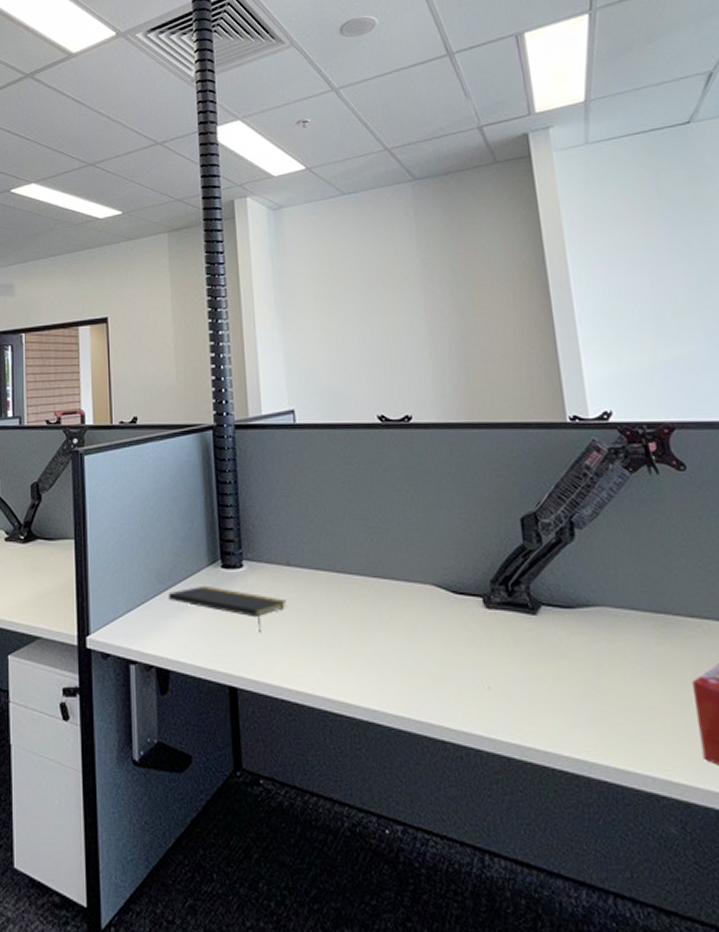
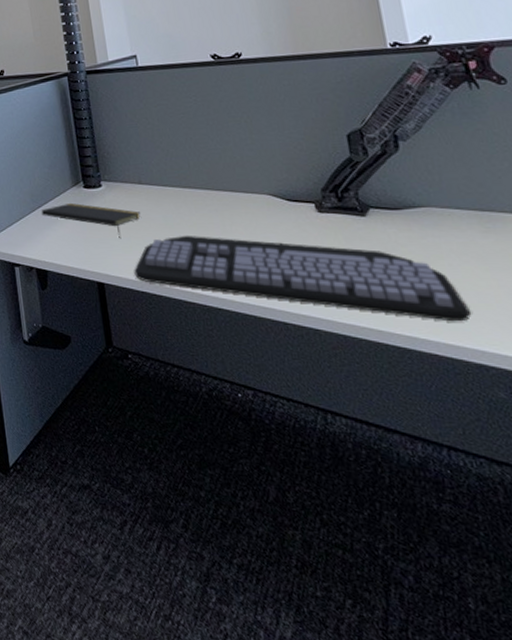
keyboard: none [274,630,643,743] -> present [134,235,471,322]

